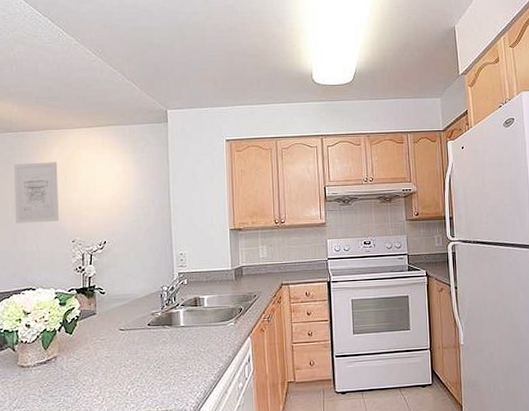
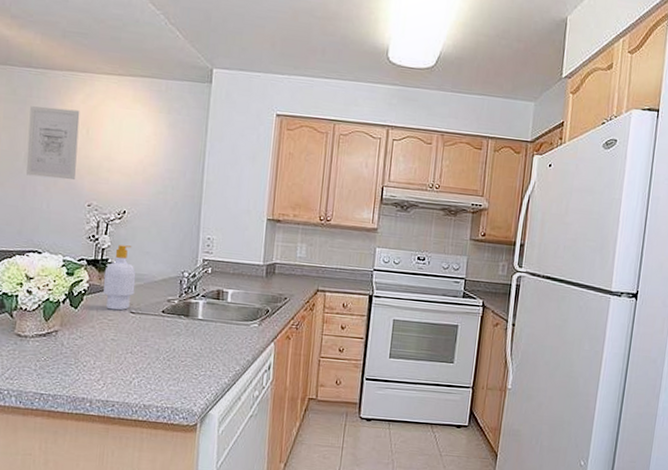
soap bottle: none [92,271,122,330] -> present [103,245,136,311]

